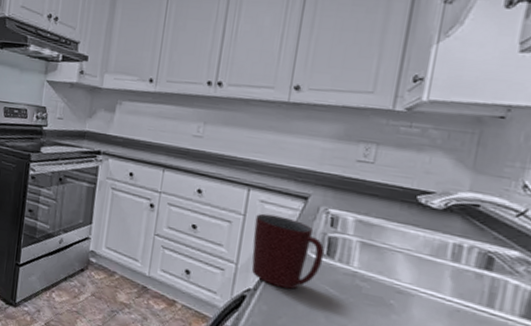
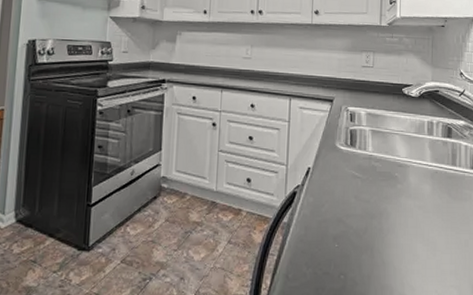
mug: present [251,213,325,289] -> none [297,118,349,179]

